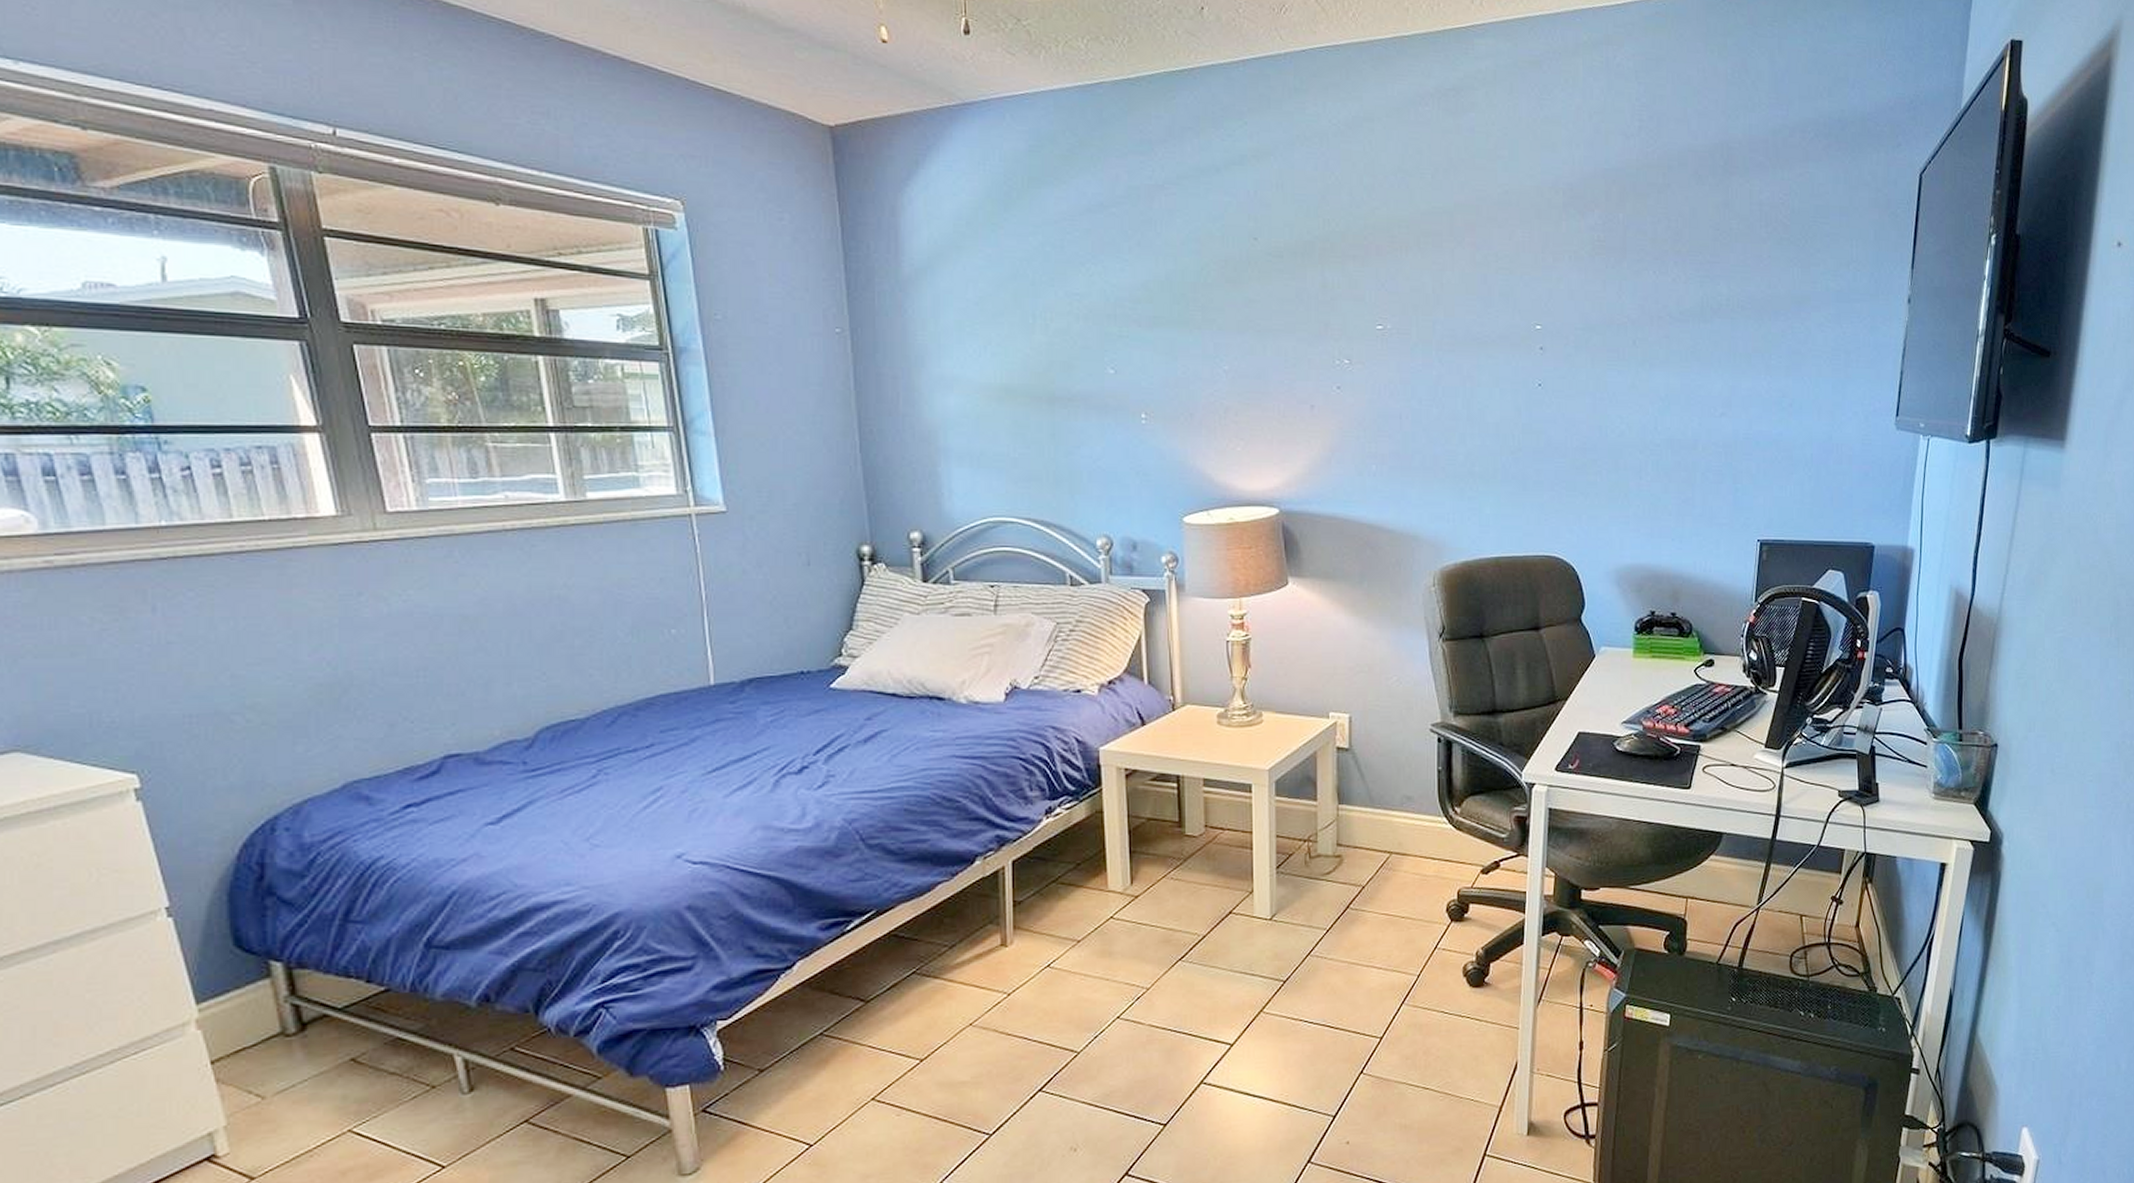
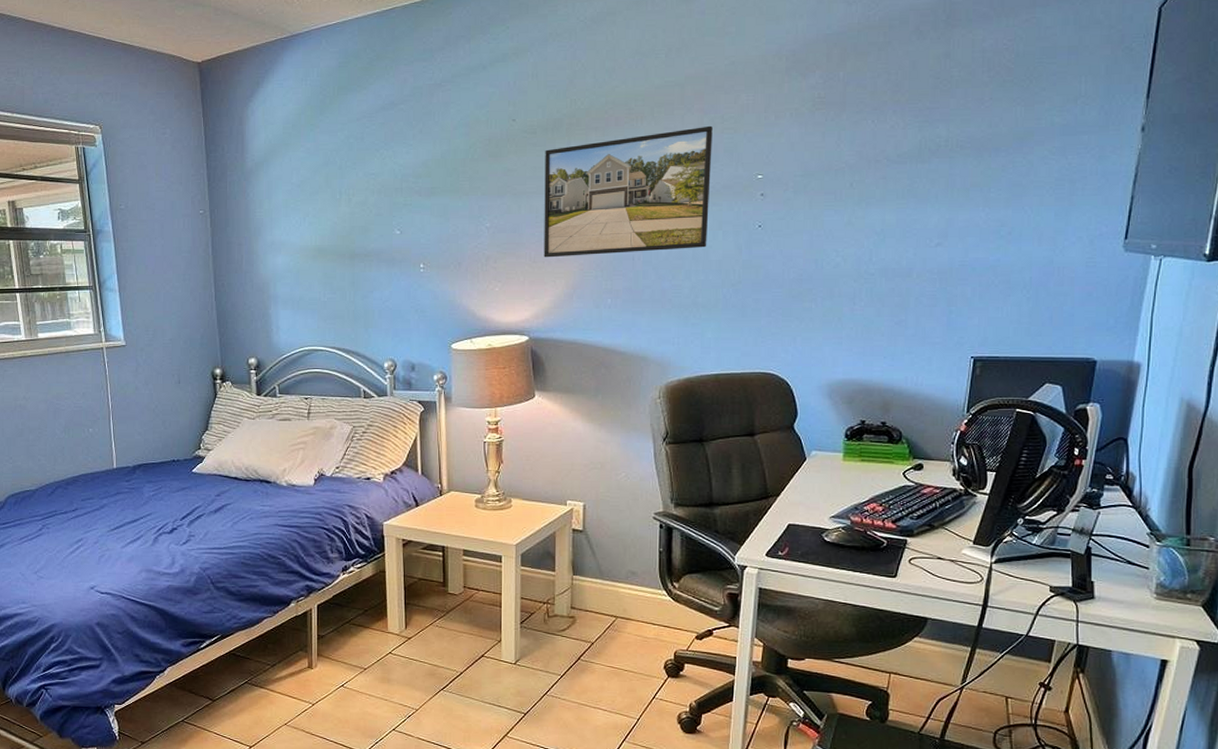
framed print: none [1294,263,1486,412] -> present [544,125,713,258]

